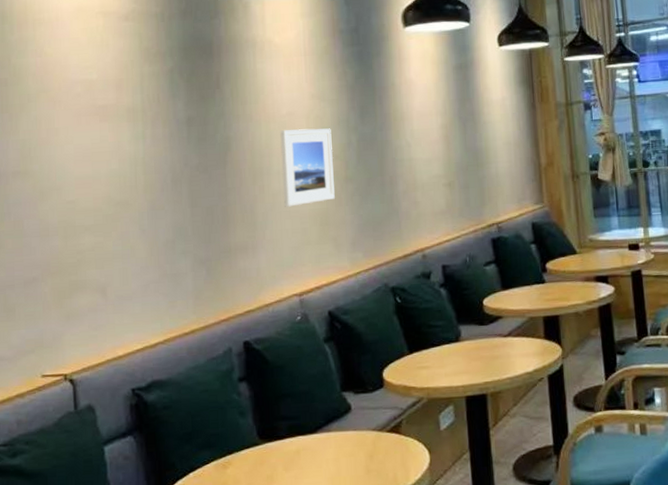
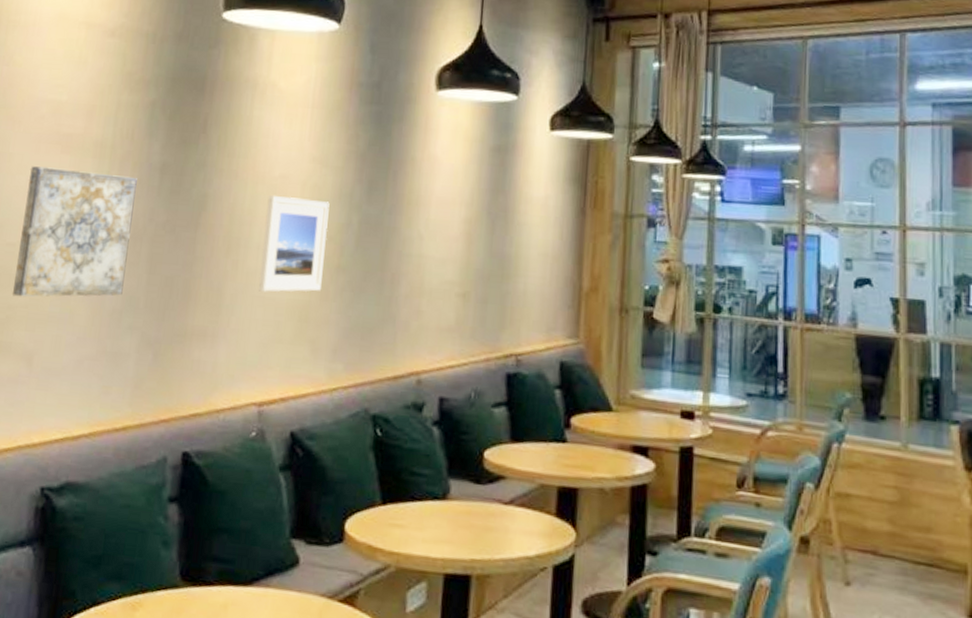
wall art: none [75,132,172,243] -> present [11,166,137,298]

